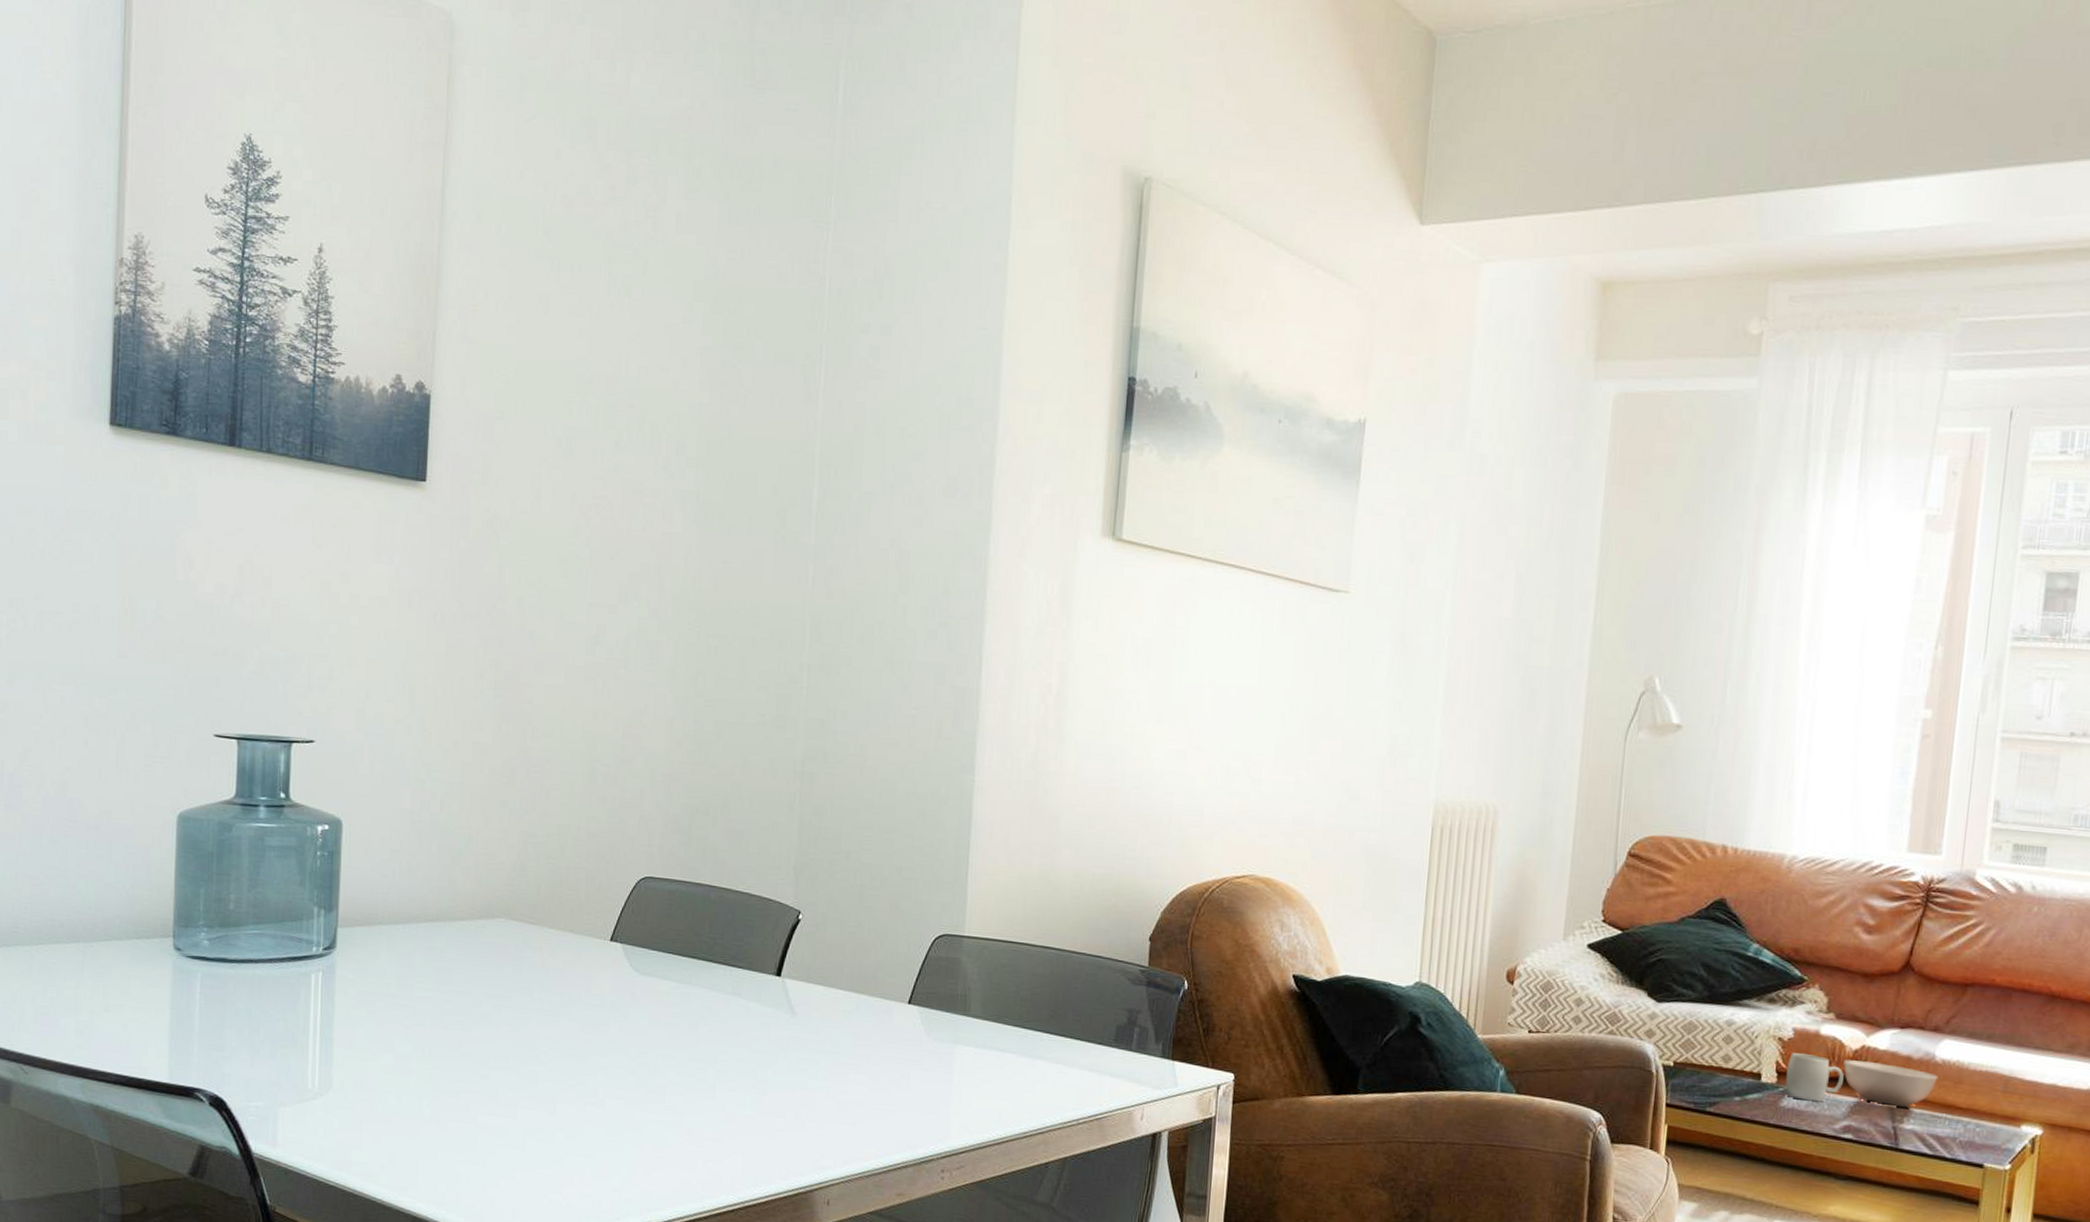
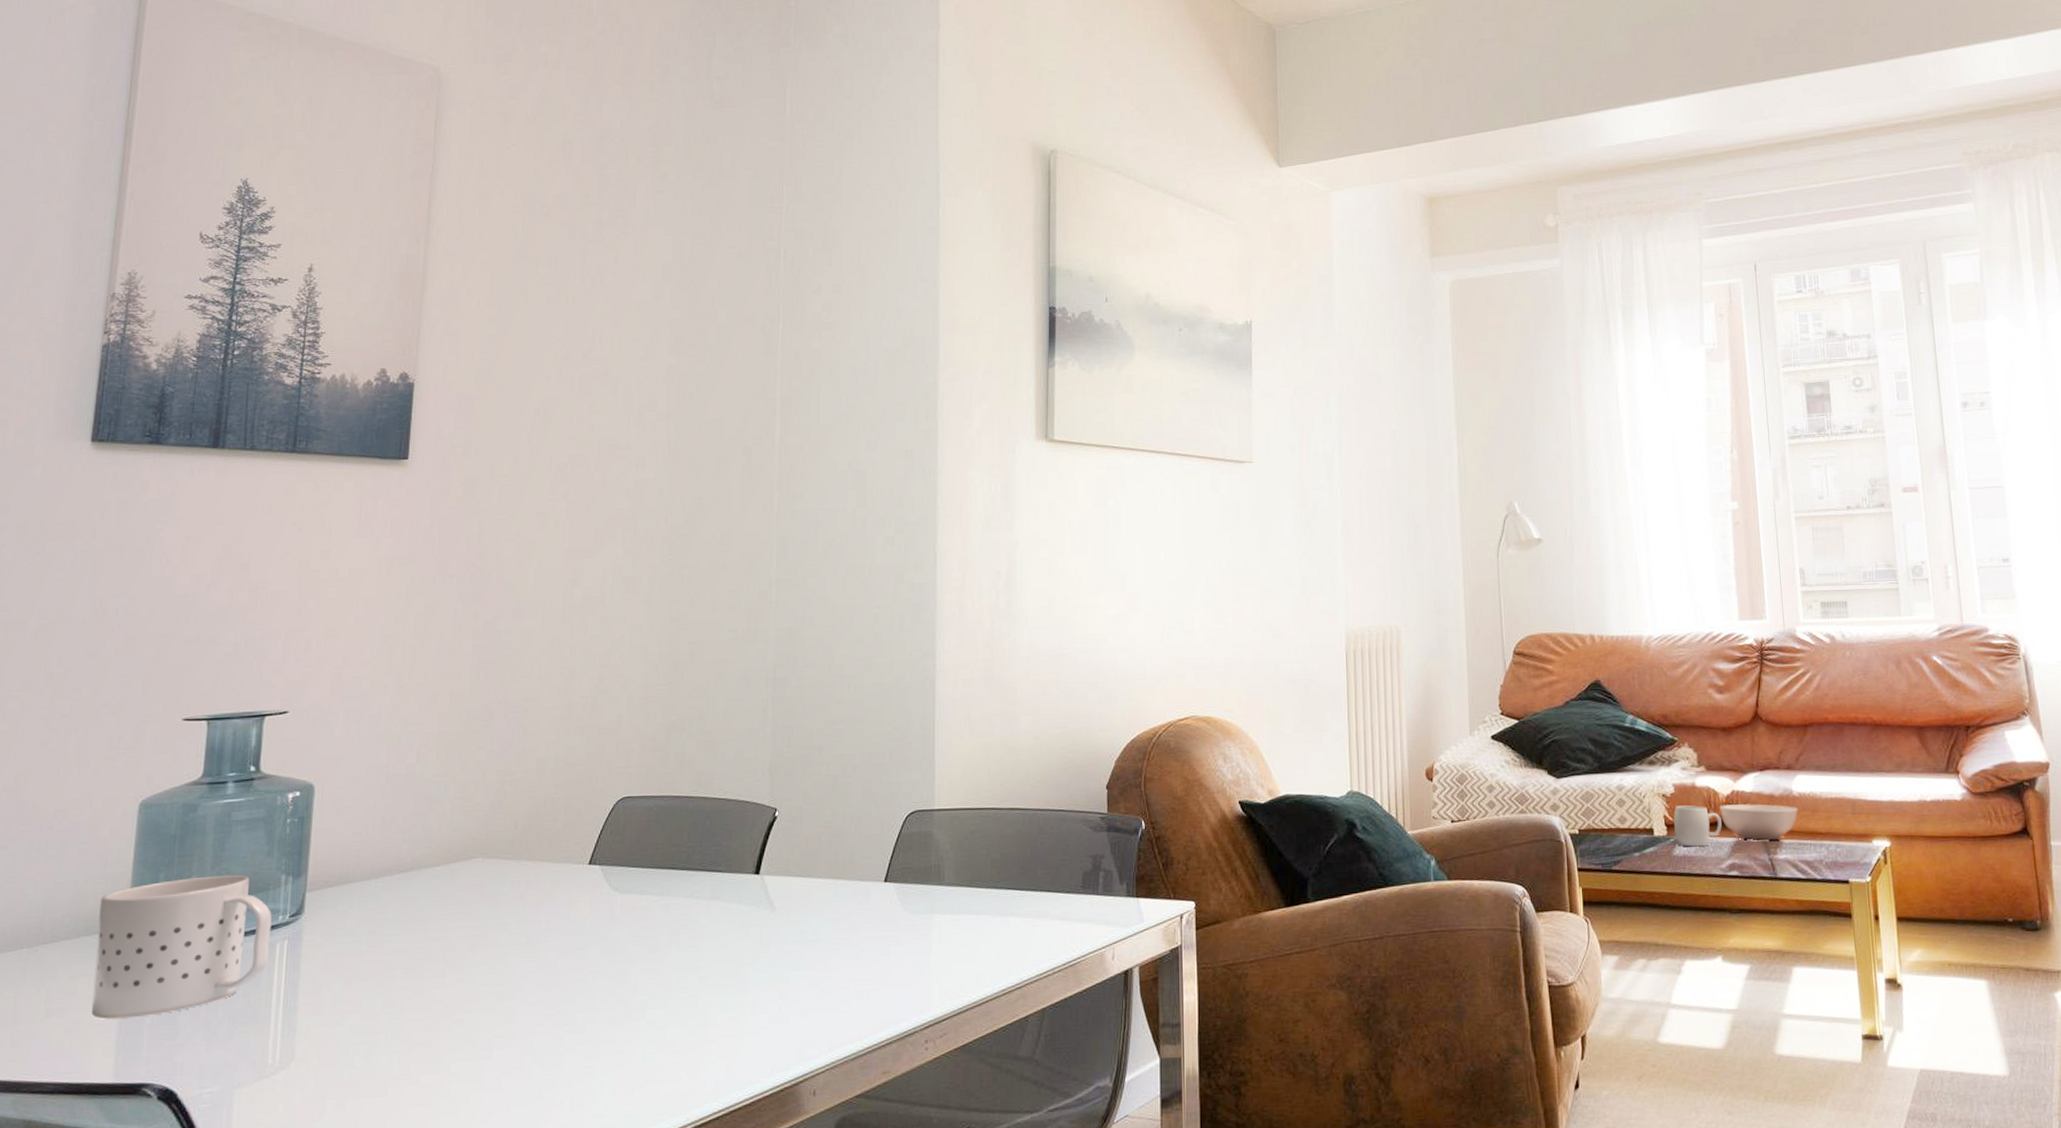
mug: none [145,896,307,1025] -> present [91,874,272,1019]

